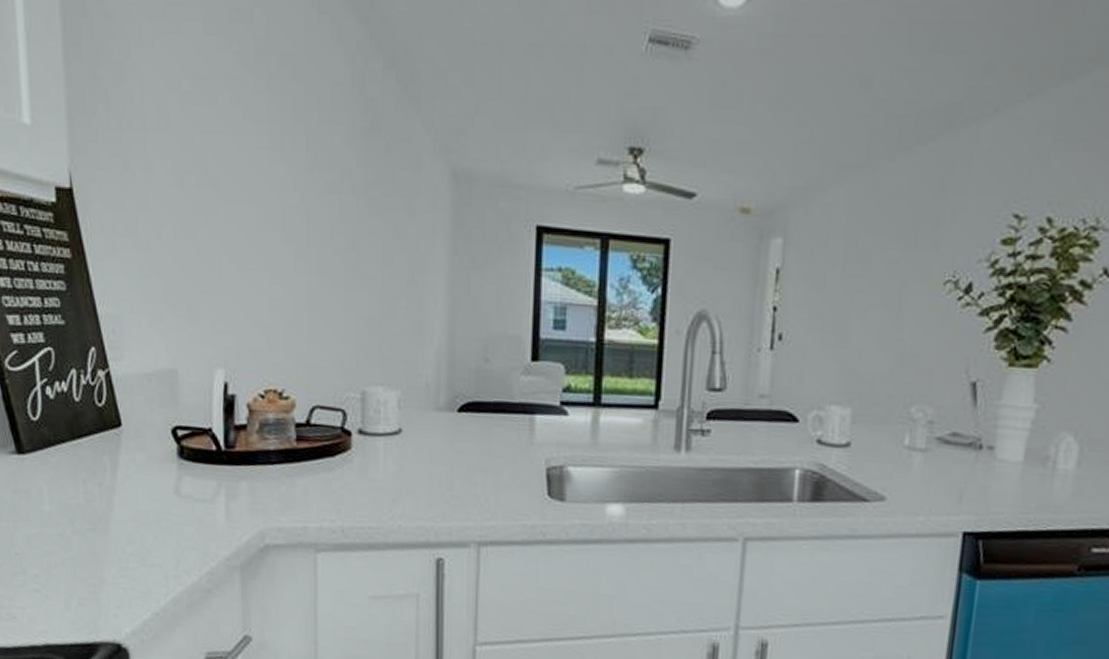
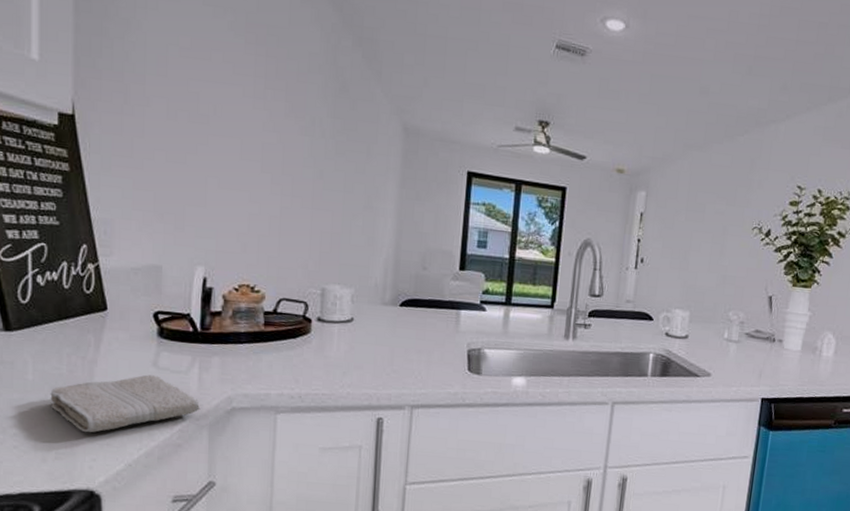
washcloth: none [68,504,230,575] -> present [50,374,201,433]

